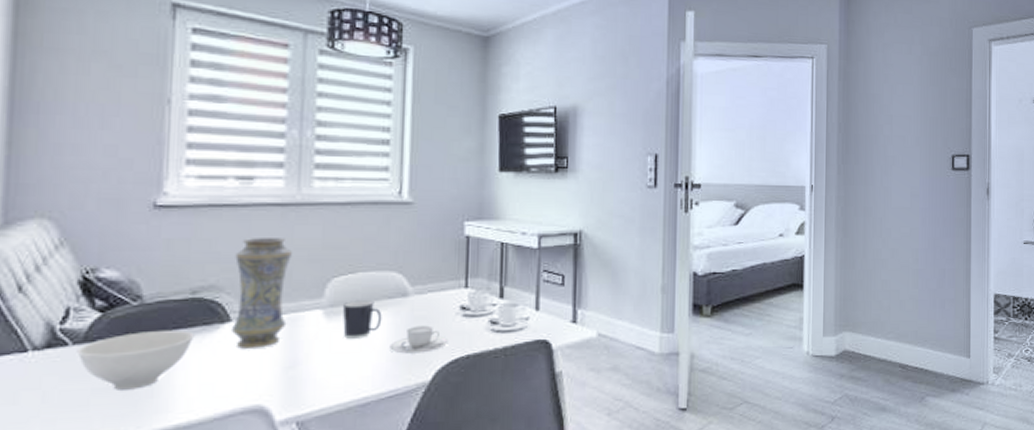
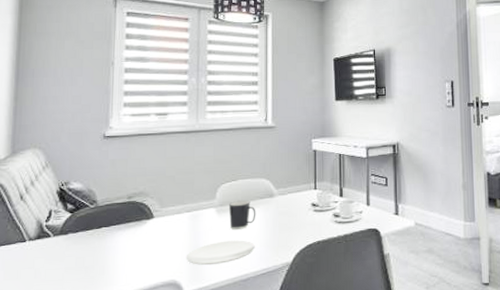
bowl: present [76,329,195,390] -> none [56,224,130,269]
vase: present [230,236,292,349] -> none [154,155,193,238]
plate: none [278,352,379,385] -> present [186,240,255,265]
teacup: present [389,325,449,354] -> none [262,218,304,241]

